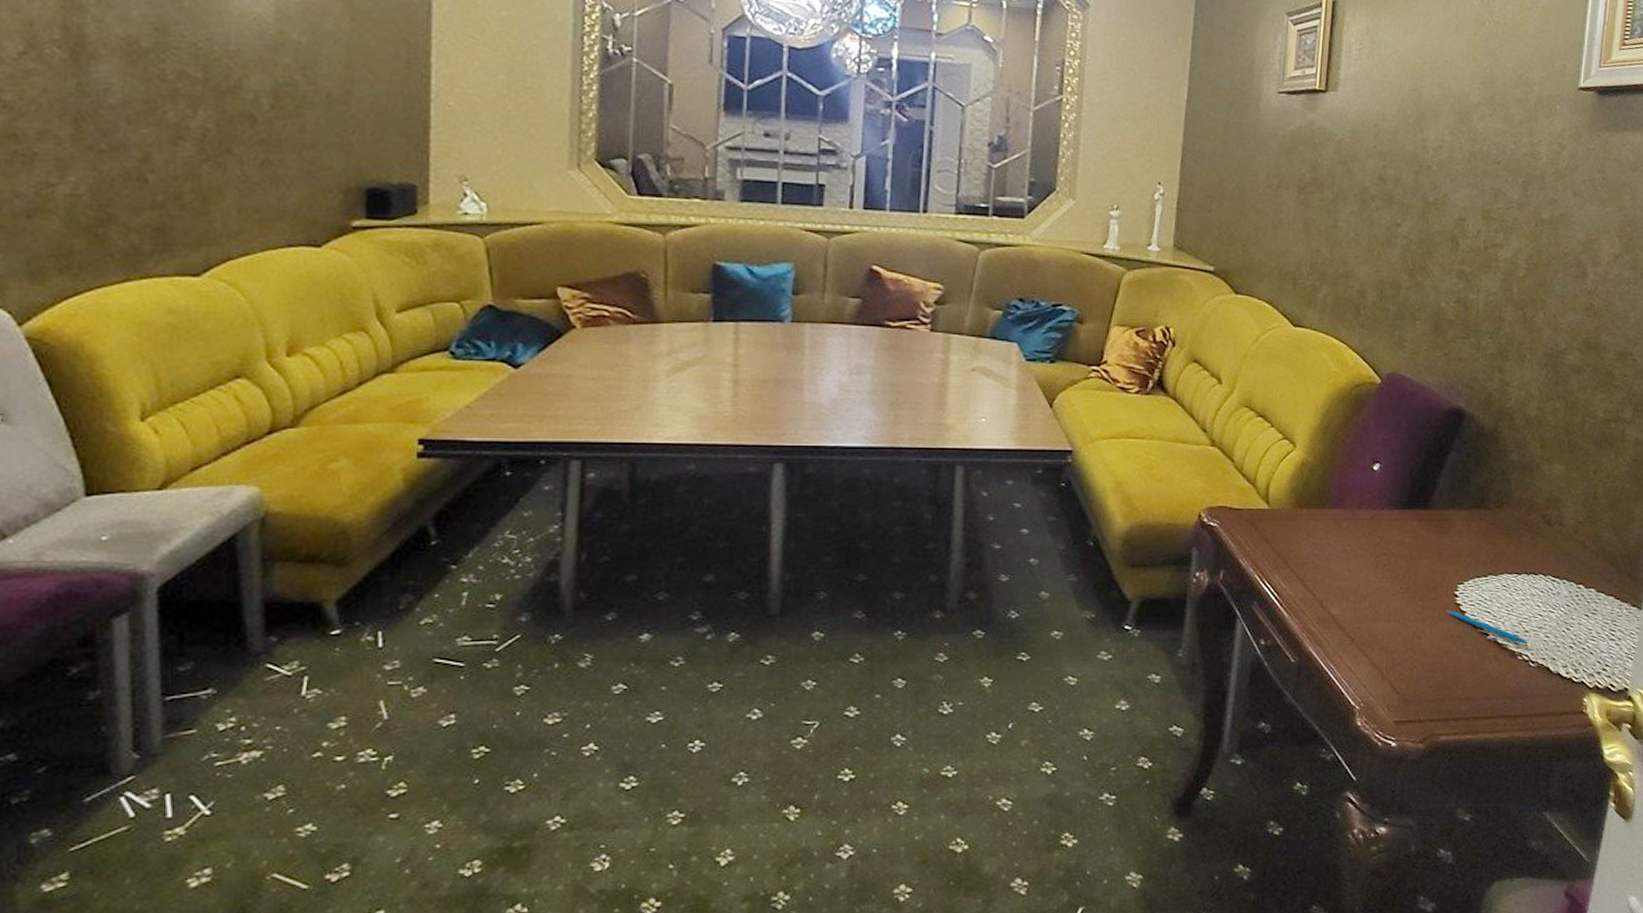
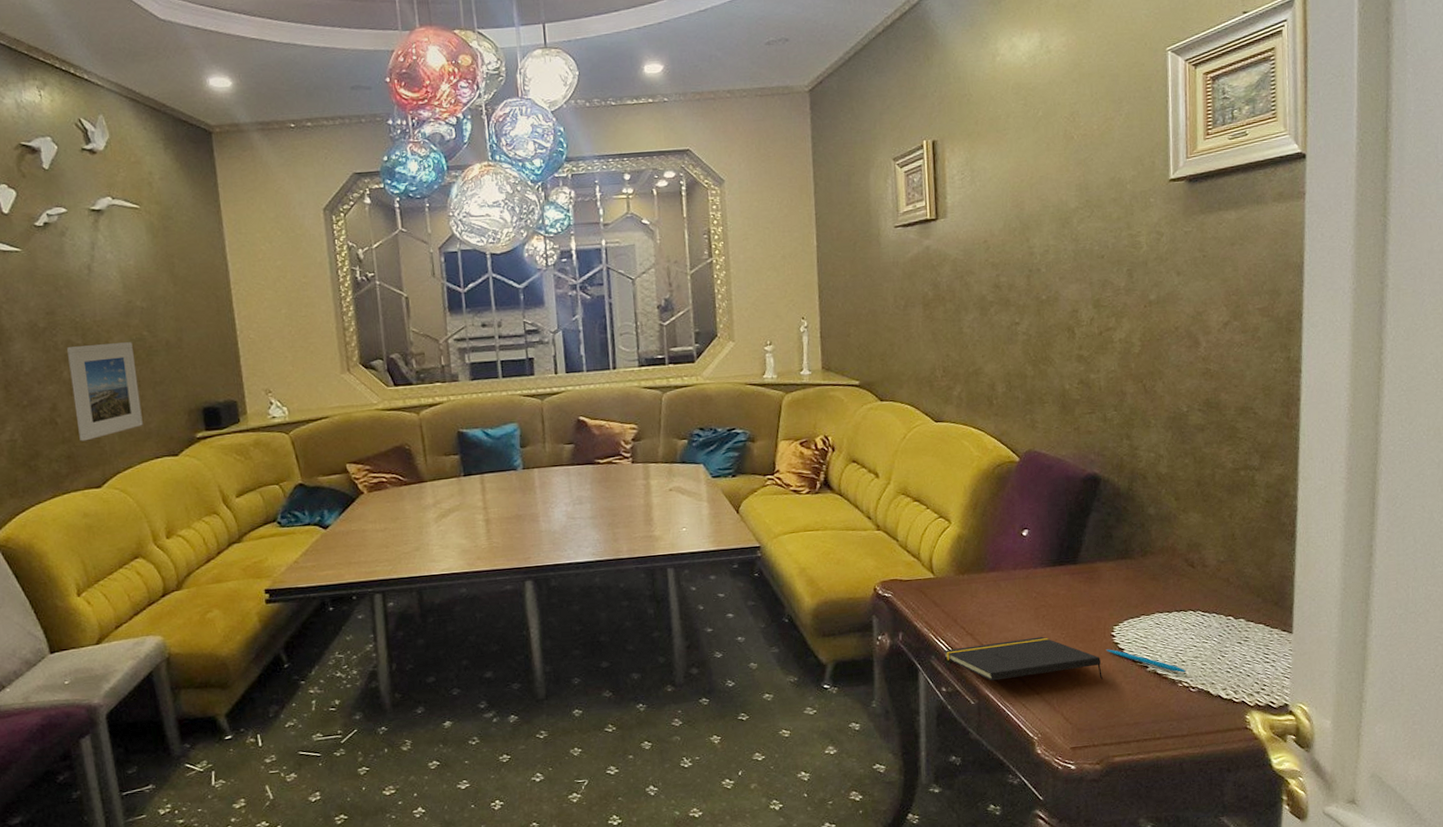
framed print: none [177,80,278,211] -> present [67,342,143,442]
notepad: none [1268,589,1439,645] -> present [944,636,1103,681]

